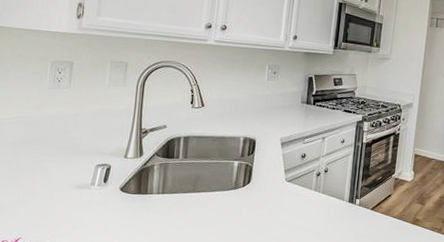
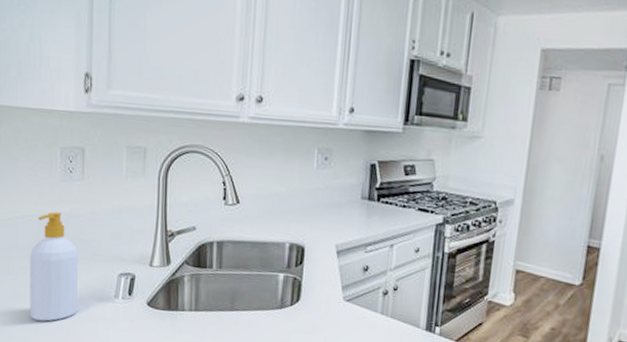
soap bottle: none [9,114,60,208] -> present [30,211,79,322]

